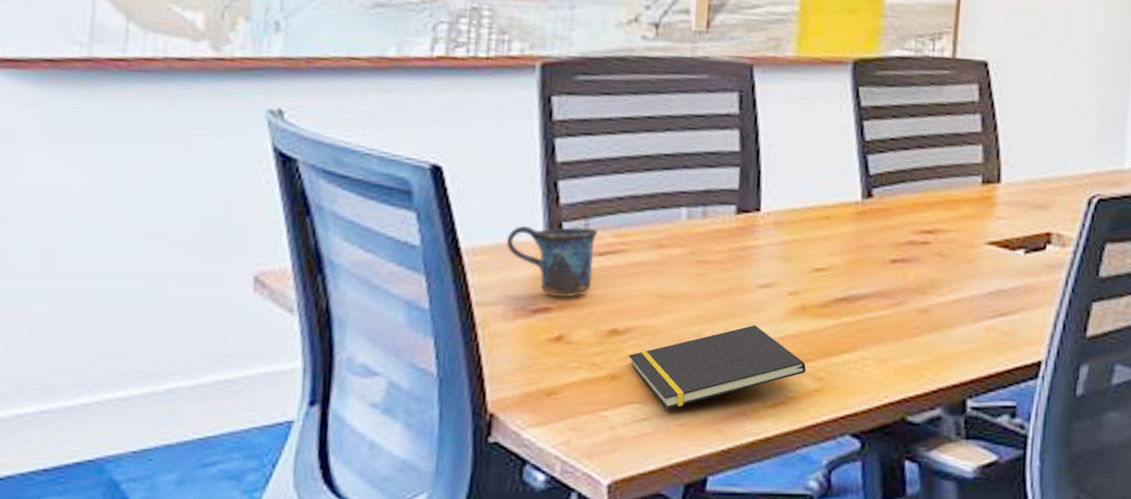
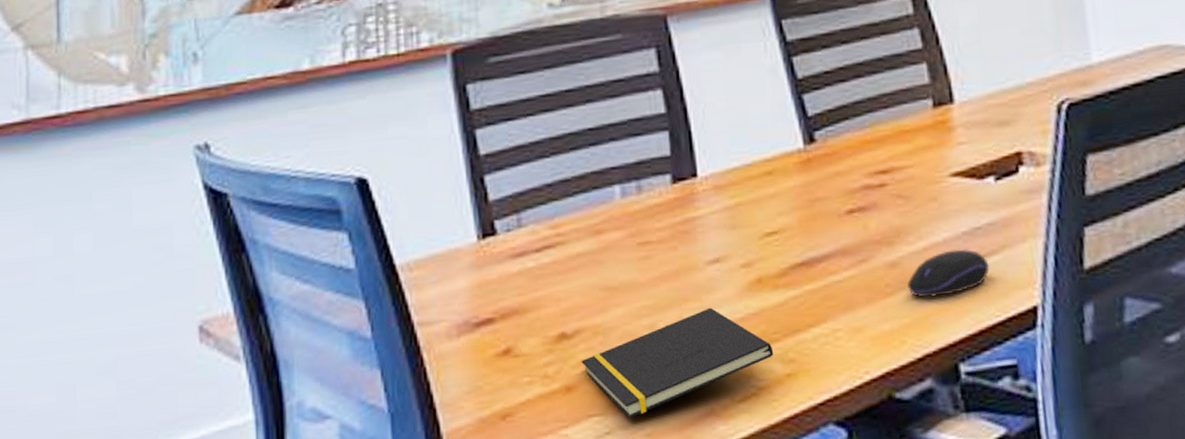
mug: present [506,226,598,298] -> none [439,222,533,306]
computer mouse: none [934,305,1008,342] -> present [907,248,990,298]

